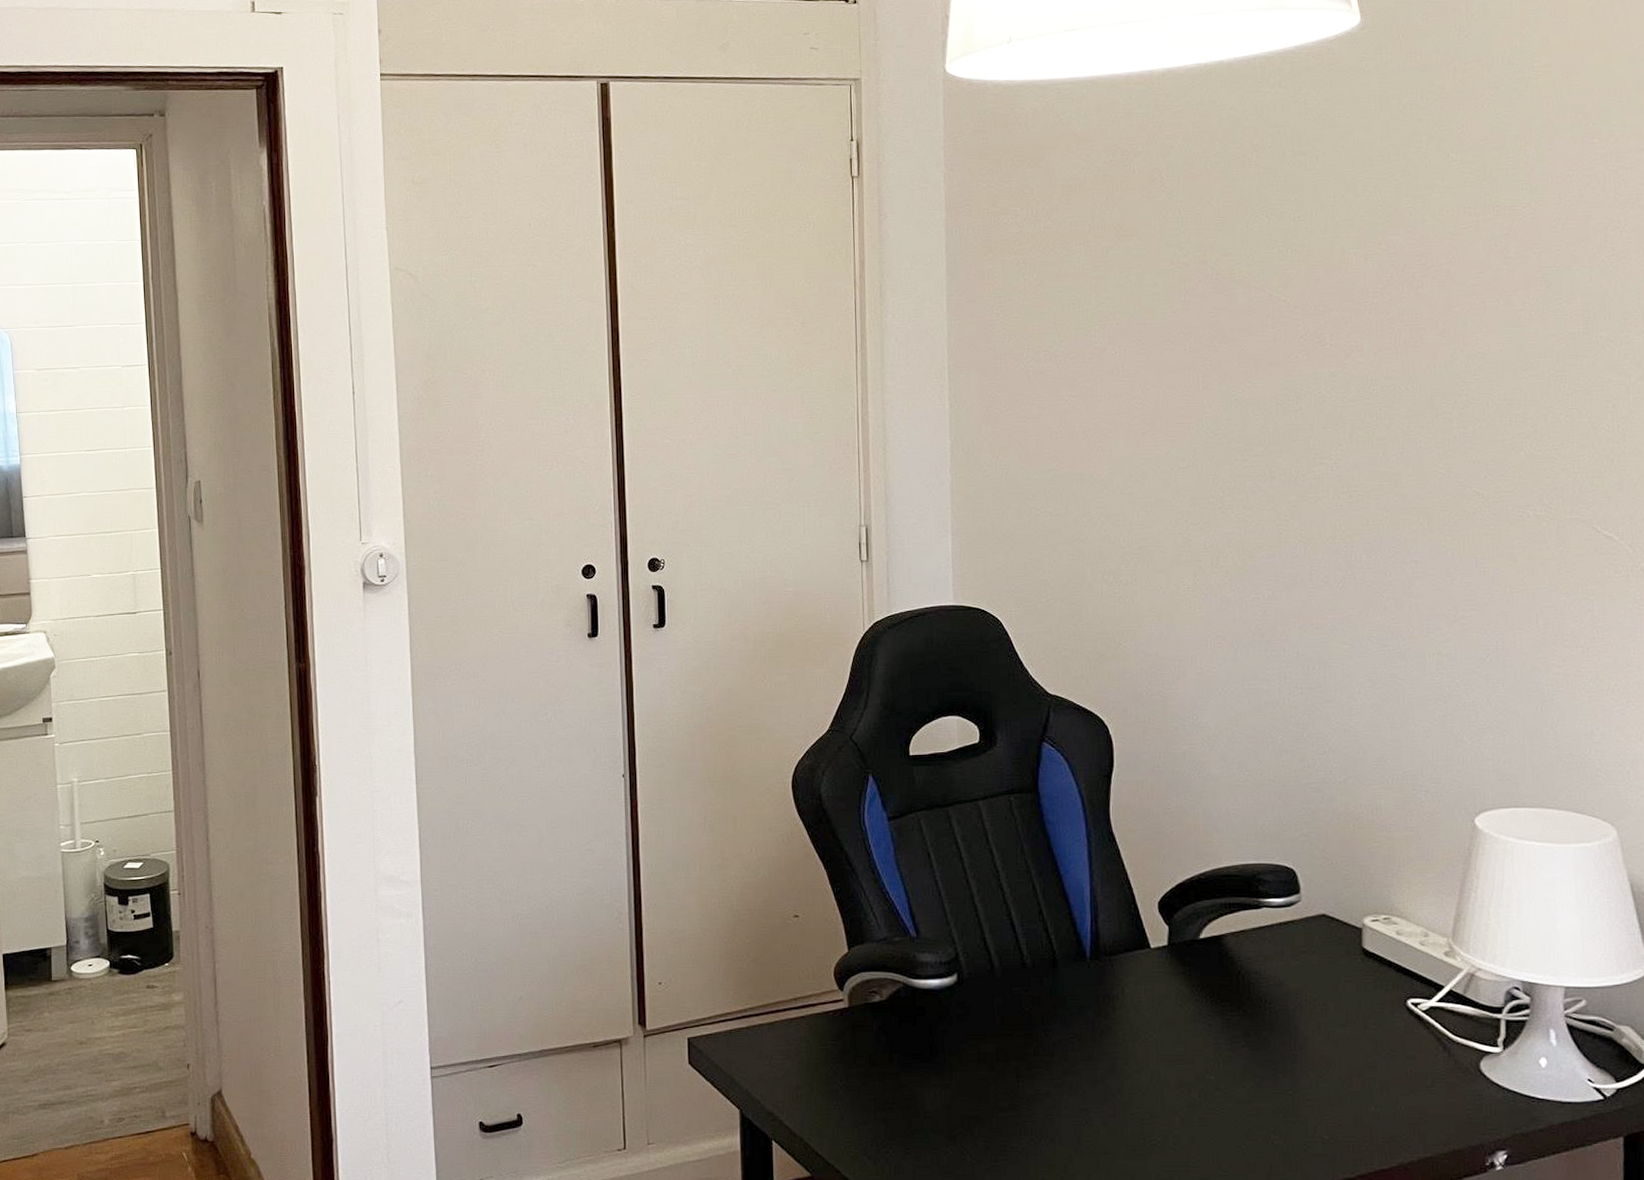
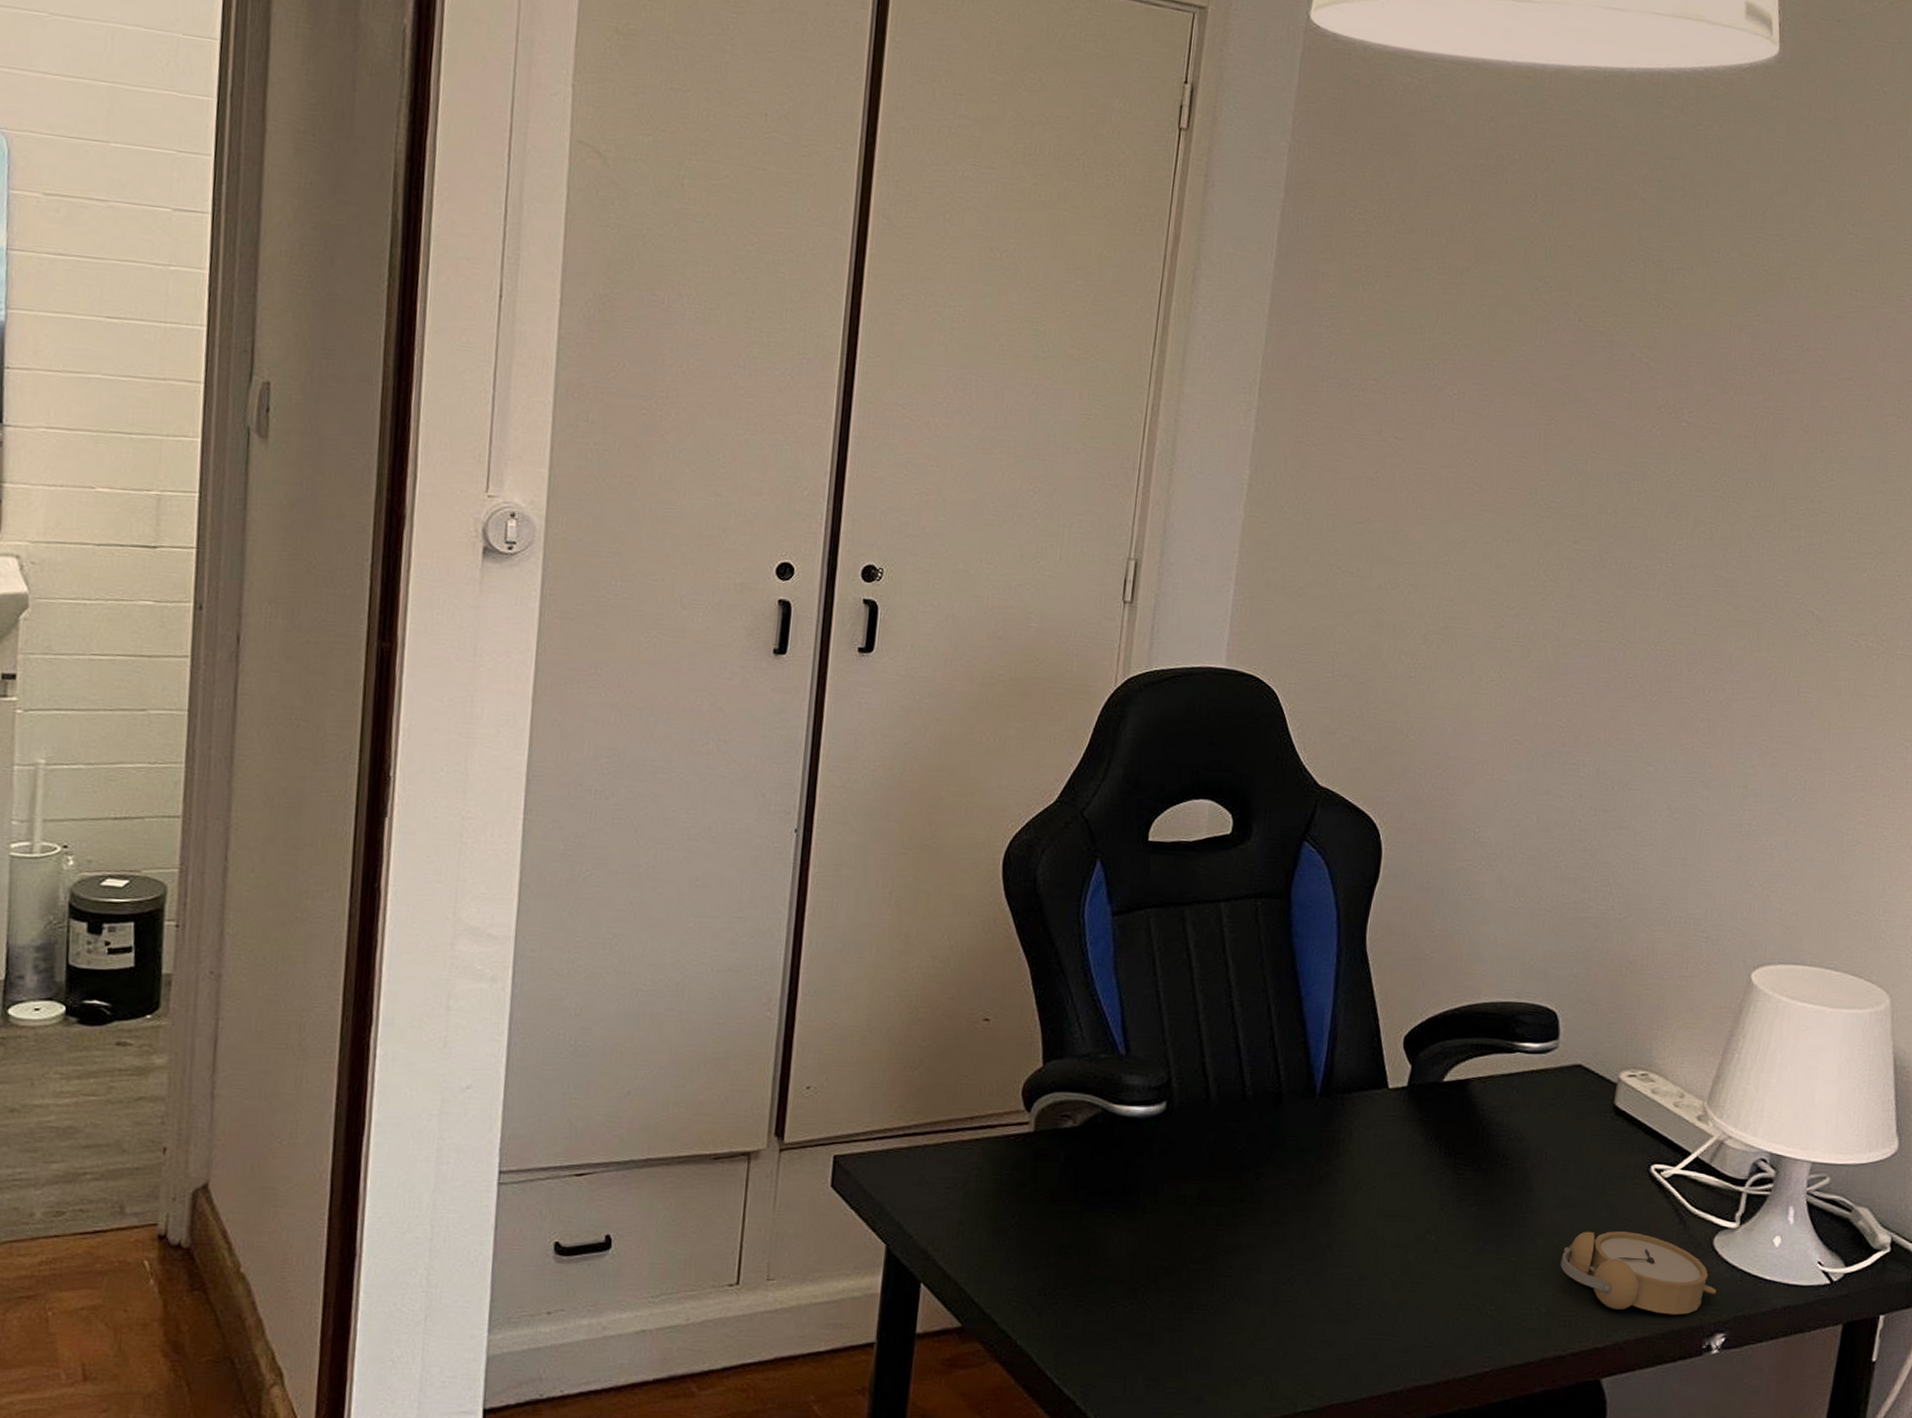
alarm clock: none [1335,1062,1491,1135] -> present [1560,1231,1717,1315]

